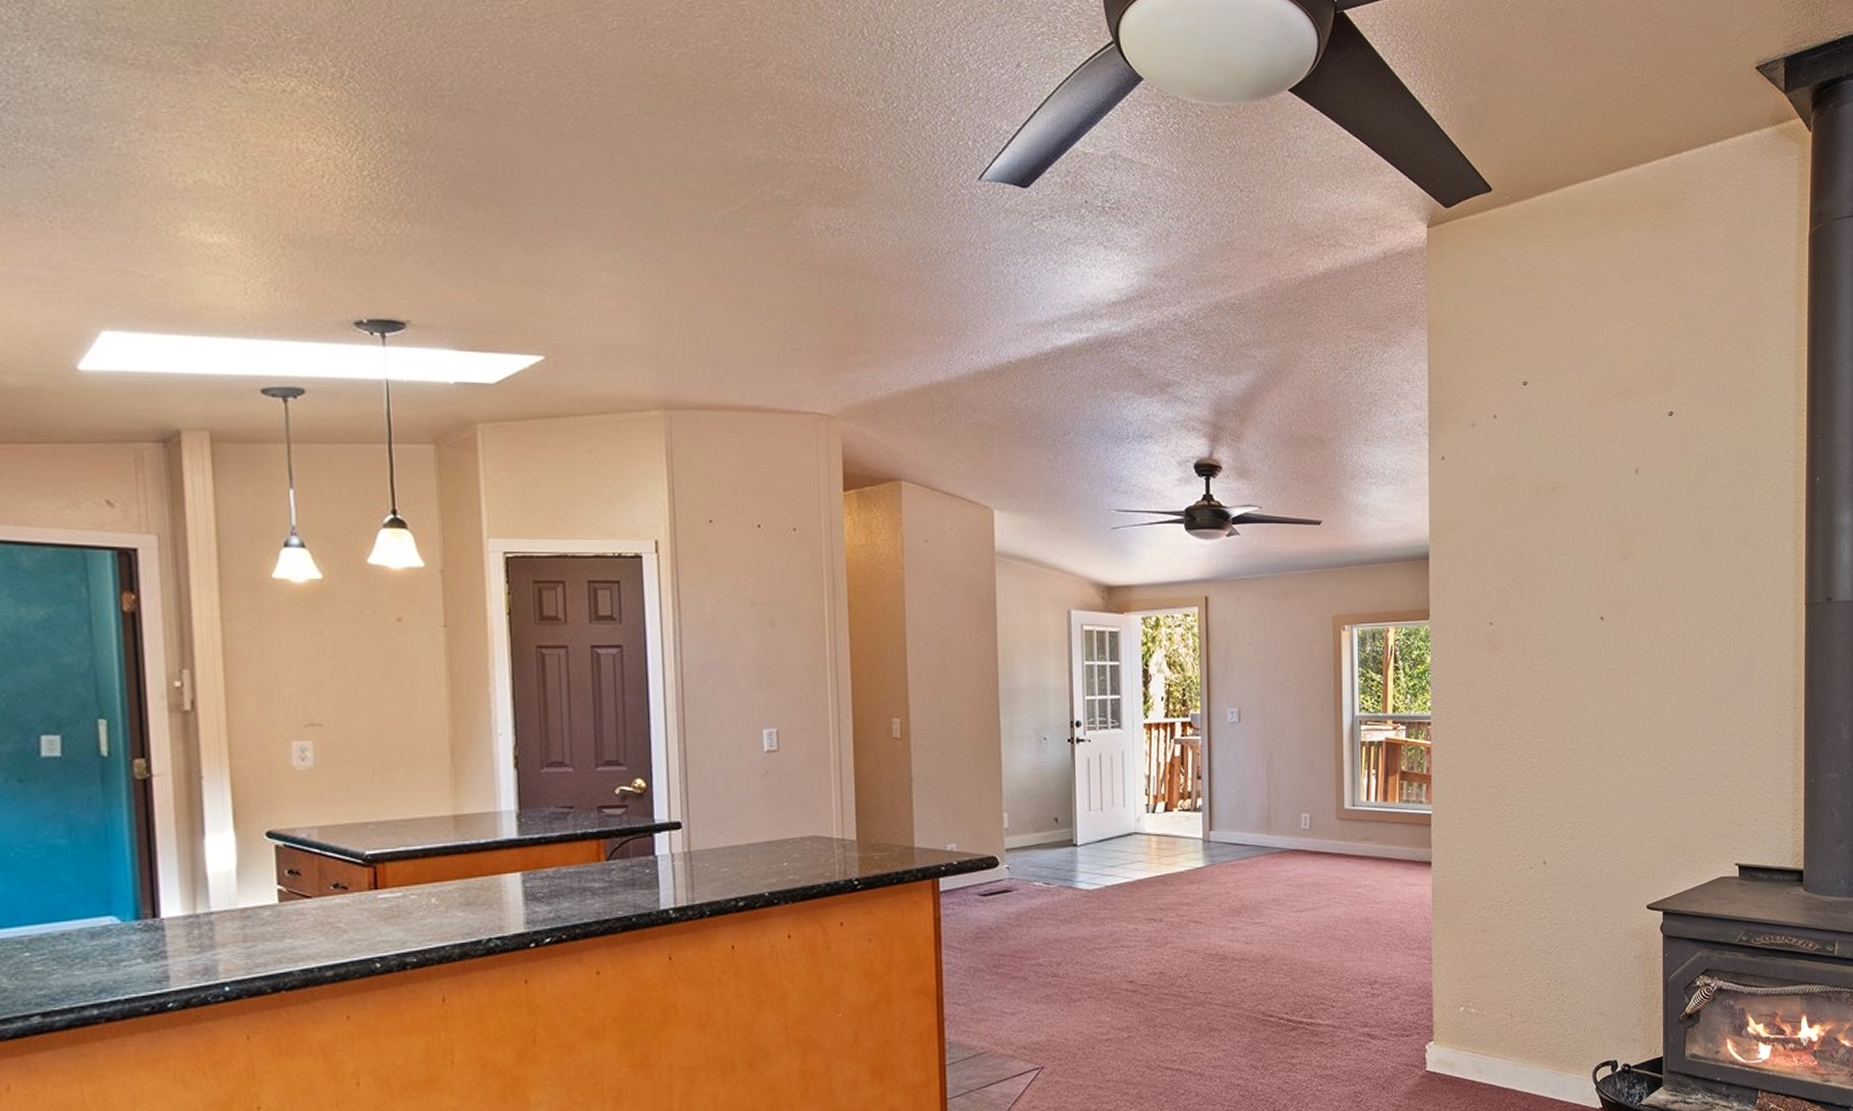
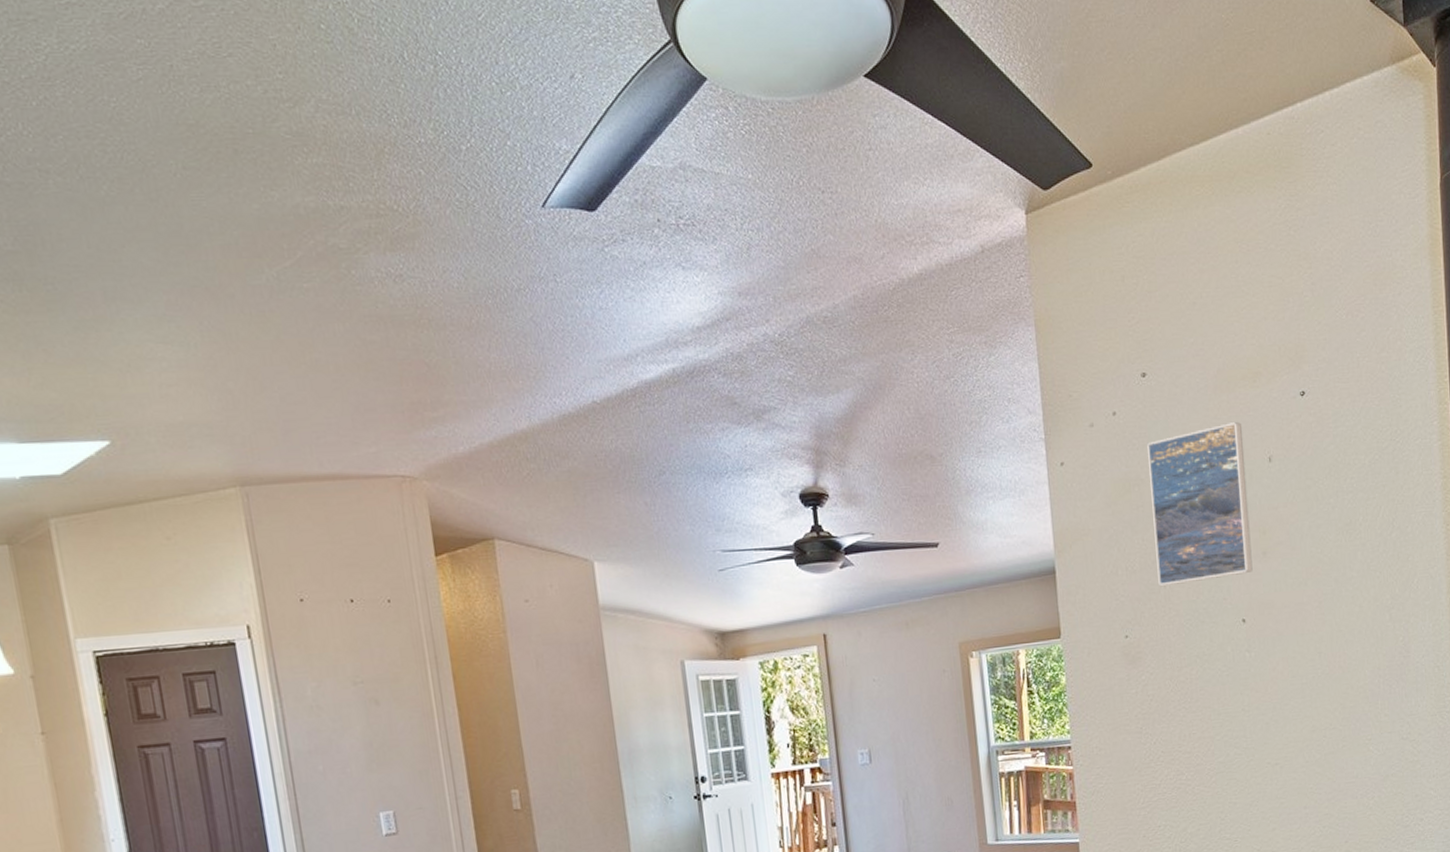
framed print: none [1524,434,1614,580] -> present [1147,422,1253,587]

